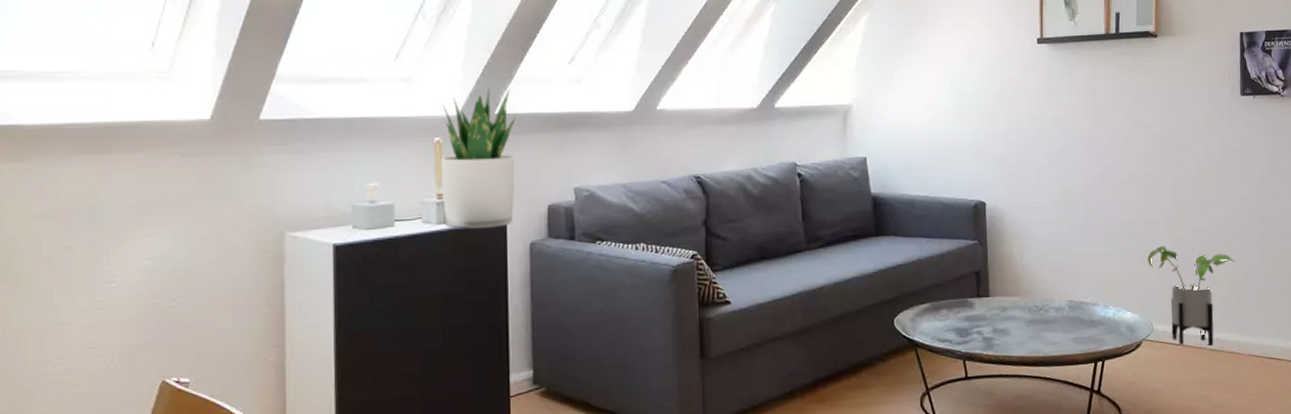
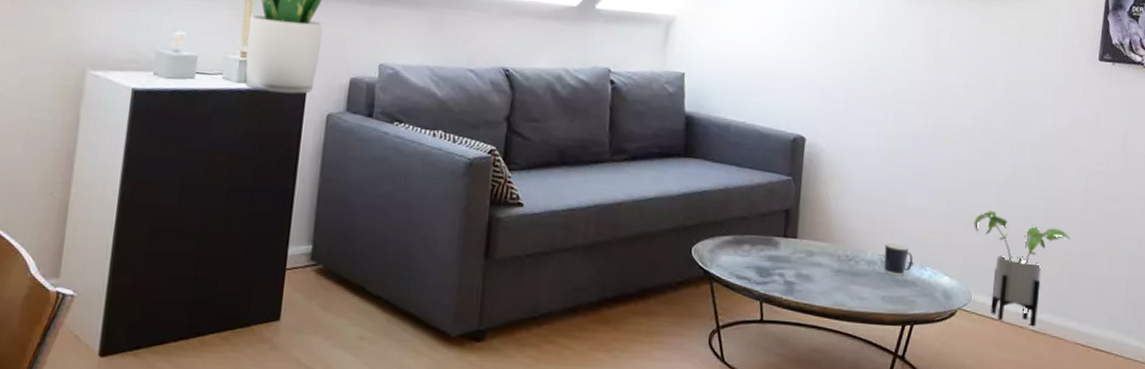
mug: none [1070,288,1098,318] -> present [884,243,914,276]

